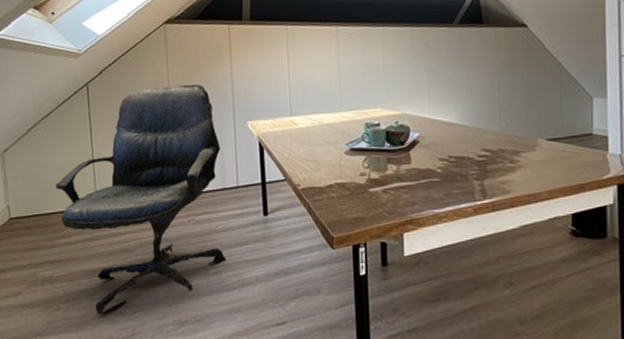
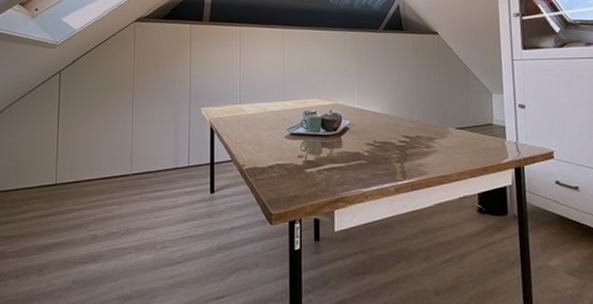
office chair: present [55,84,227,315] -> none [18,74,176,290]

